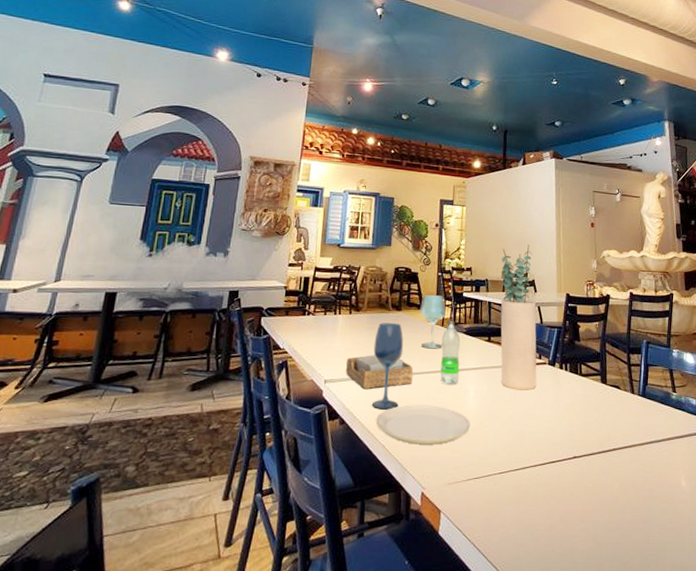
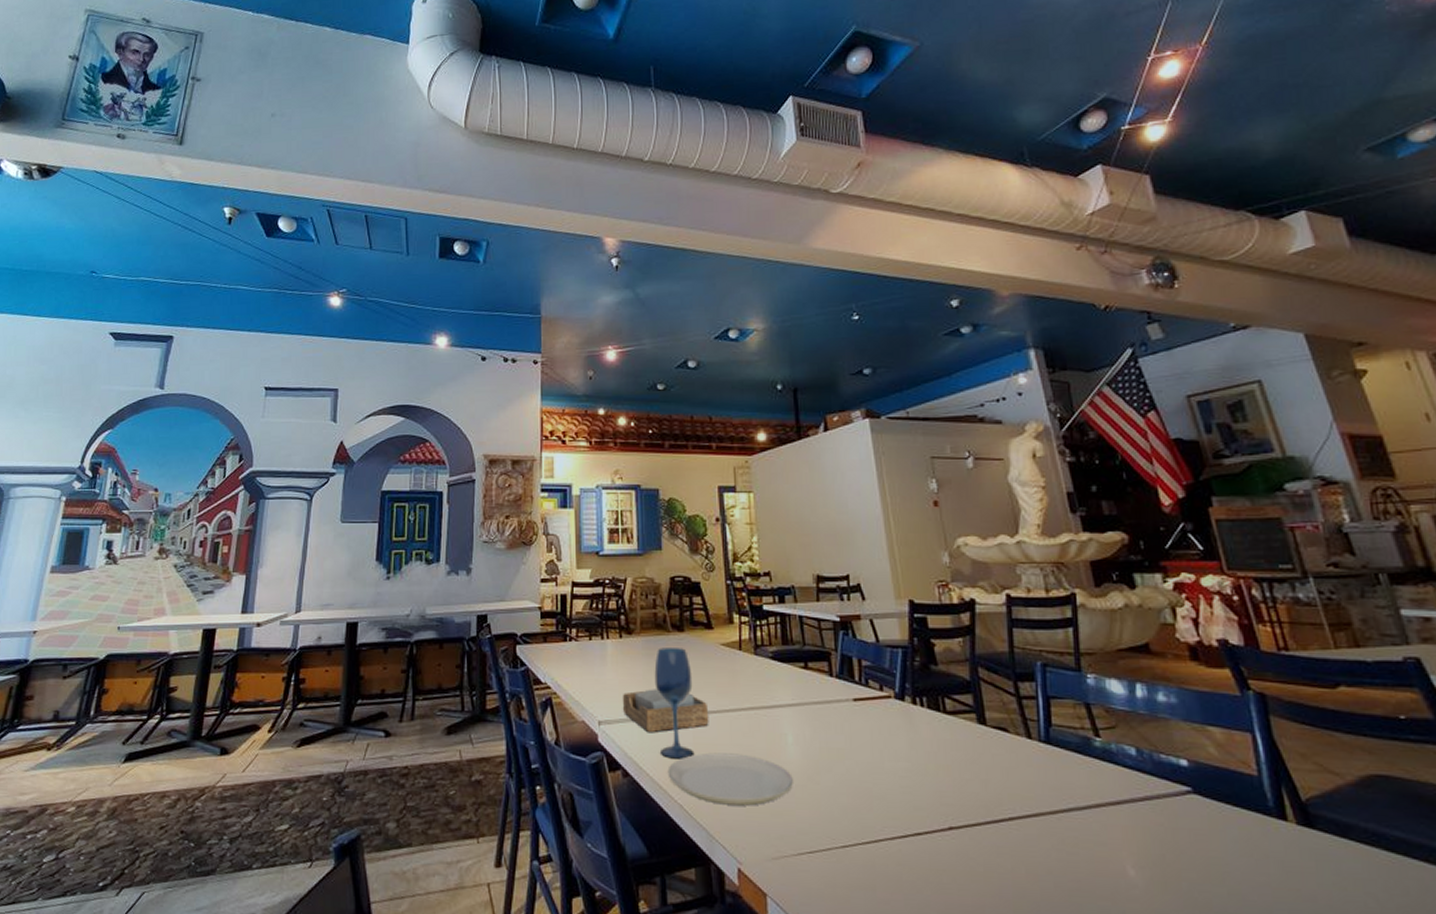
wine glass: present [420,295,447,349] -> none [708,610,744,680]
bottle: present [440,321,461,386] -> none [741,643,770,728]
vase: present [500,245,537,391] -> none [810,537,882,734]

